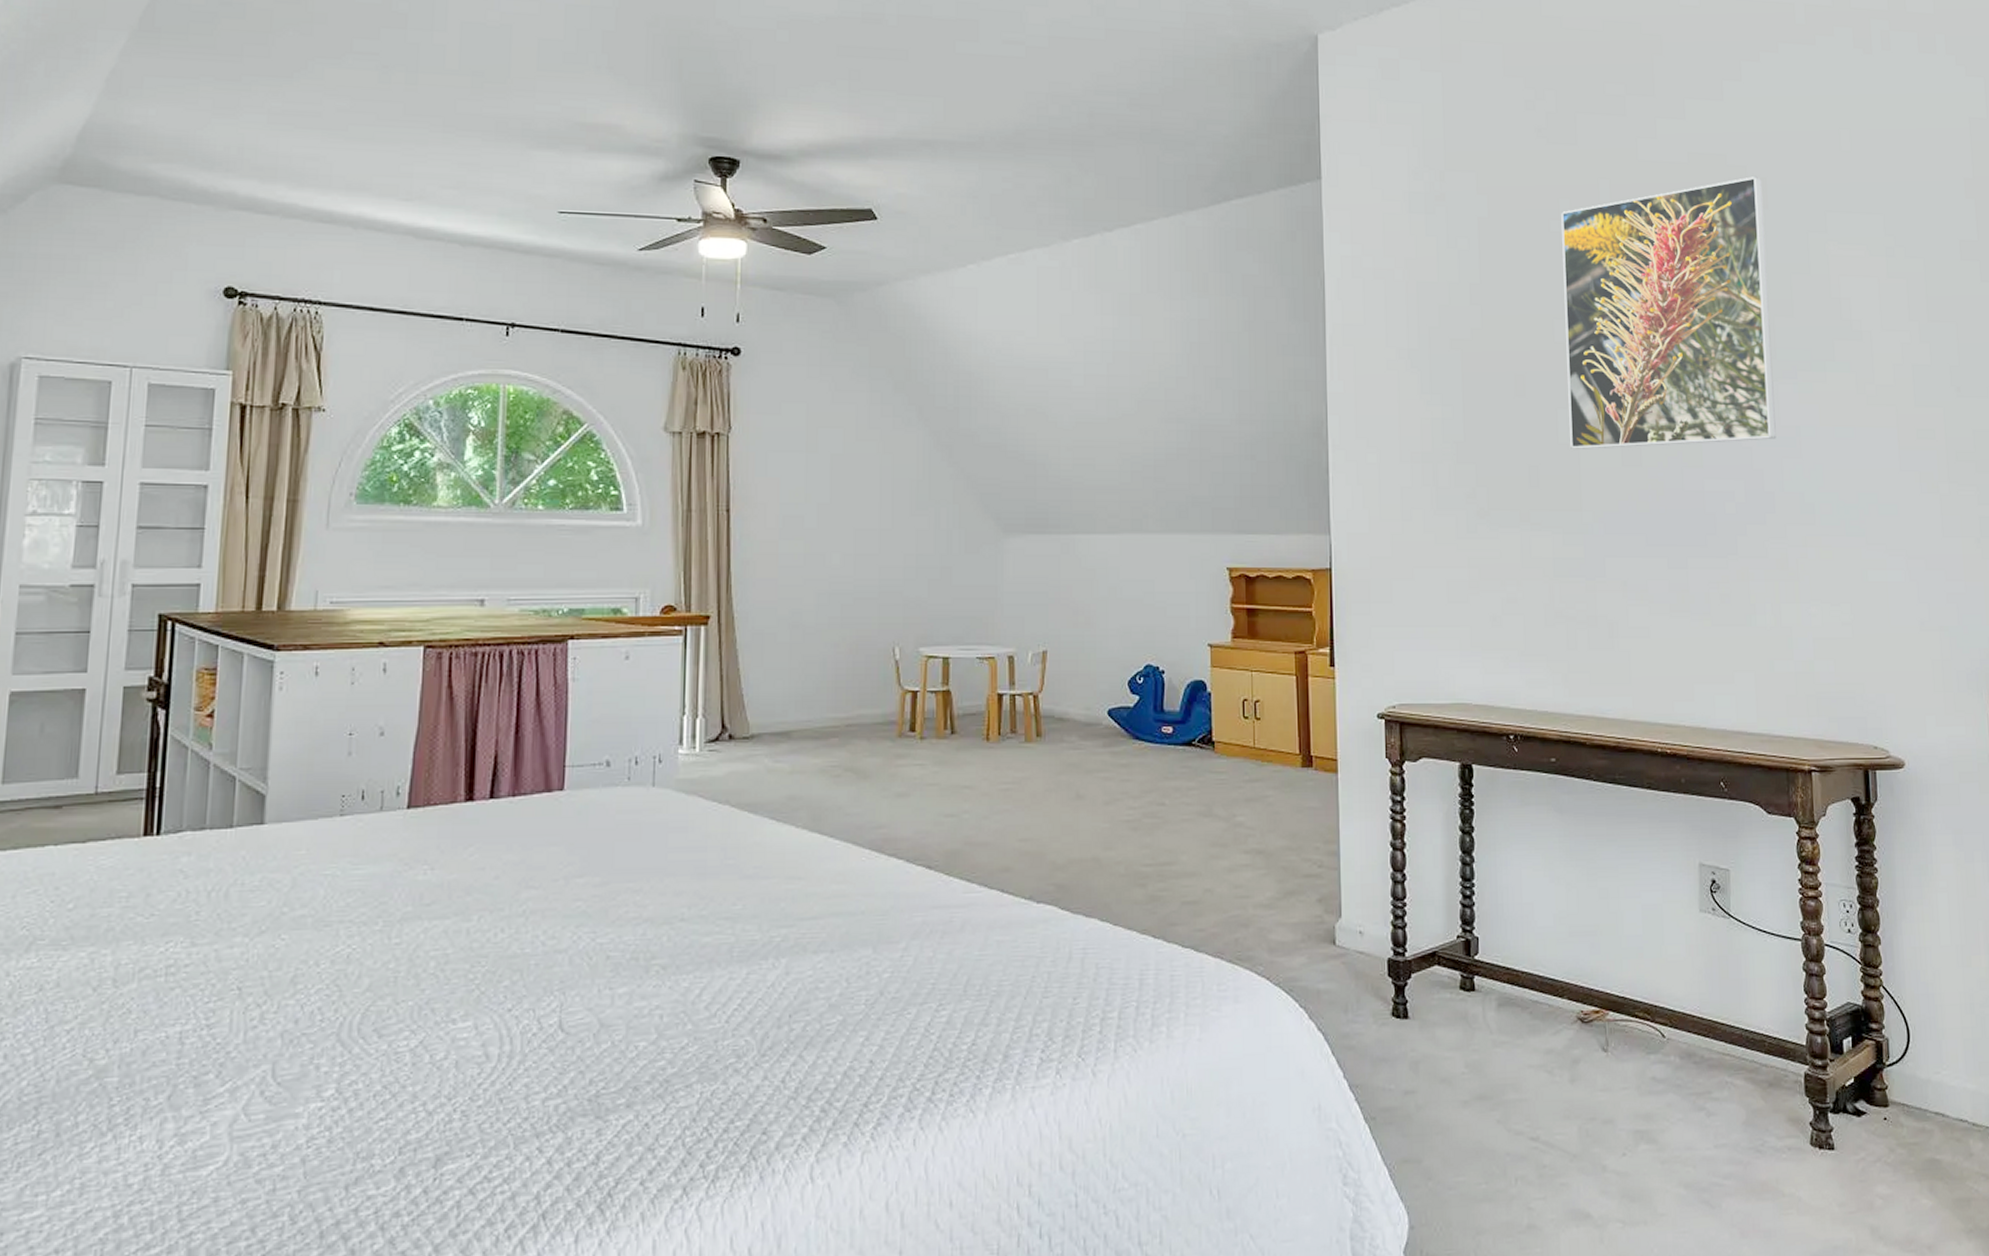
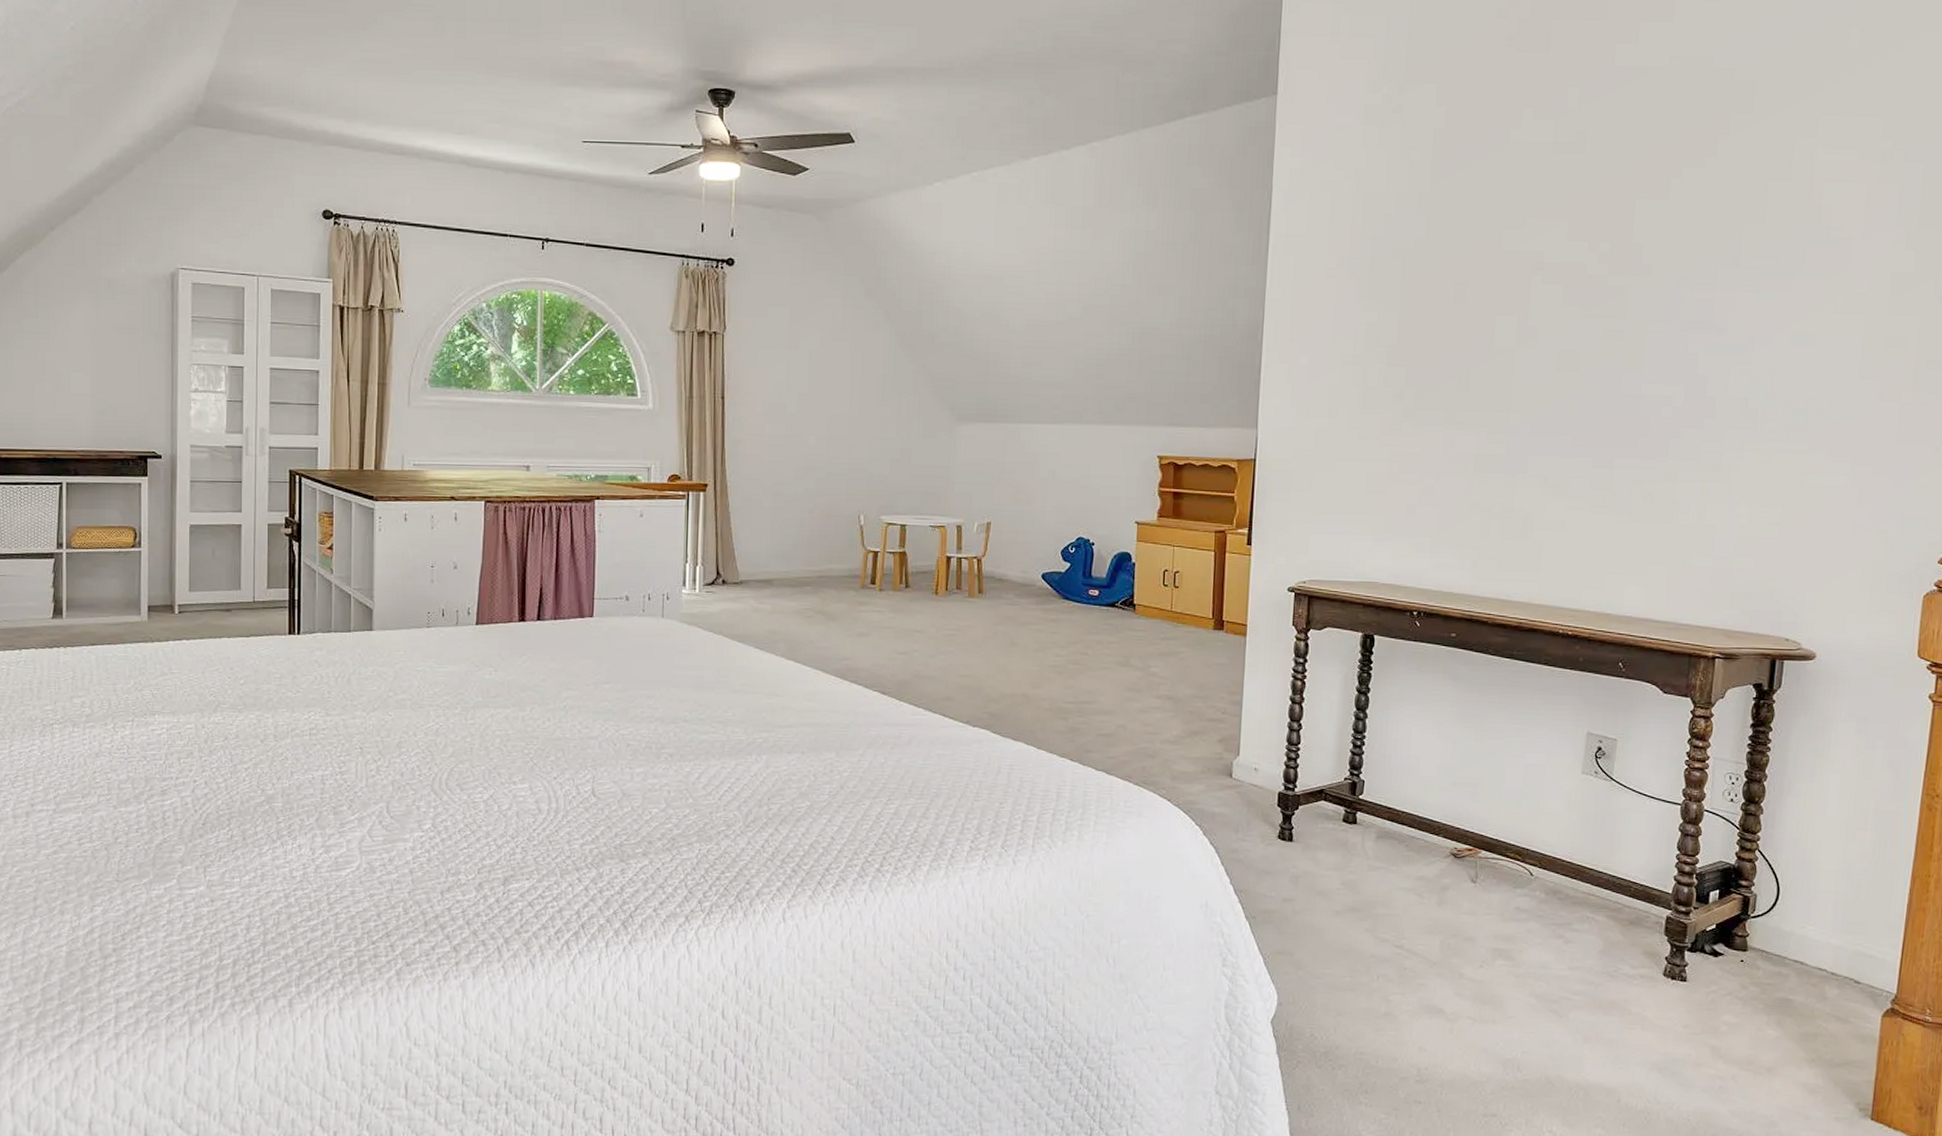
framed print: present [1561,177,1776,449] -> none [1505,80,1751,354]

